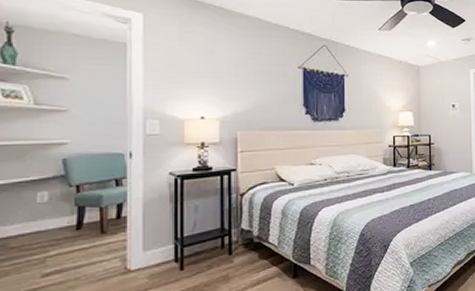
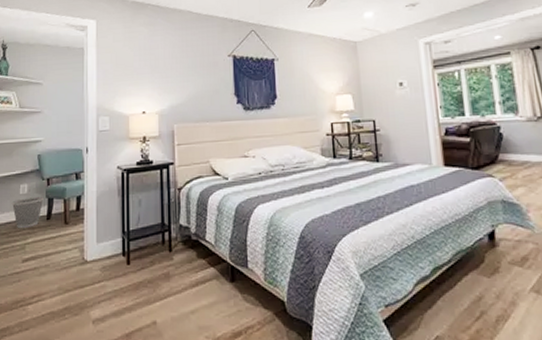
wastebasket: none [24,204,73,242] -> present [11,196,44,229]

